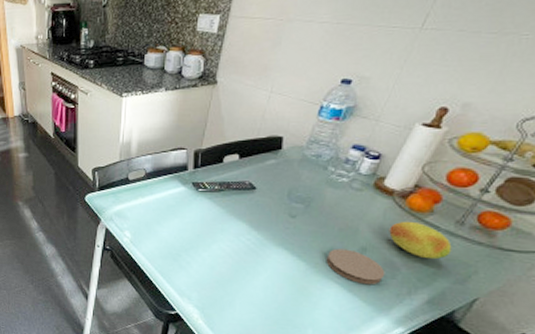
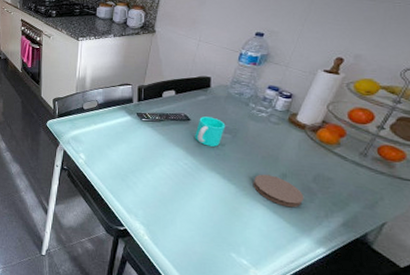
cup: none [260,184,298,219] -> present [195,116,226,147]
fruit: present [389,221,452,260] -> none [304,151,359,187]

